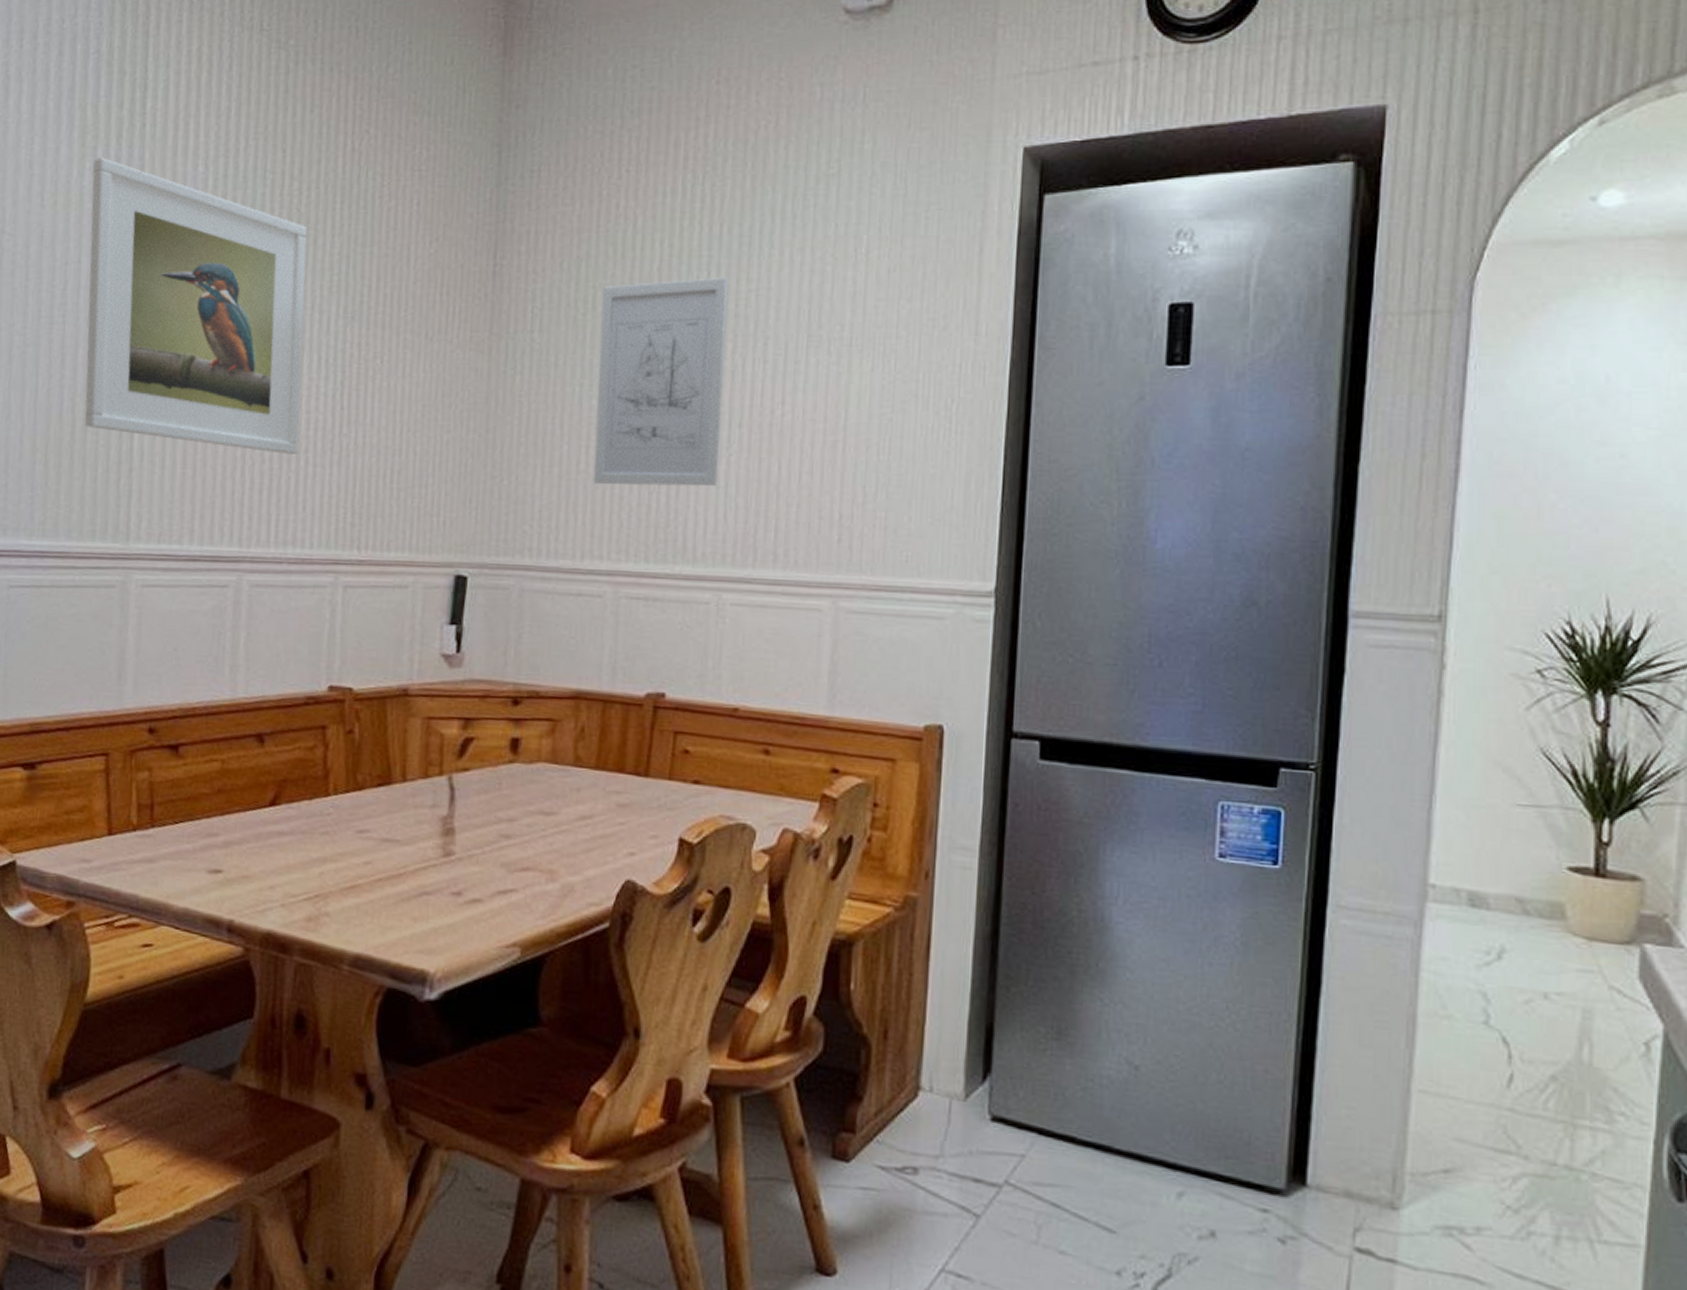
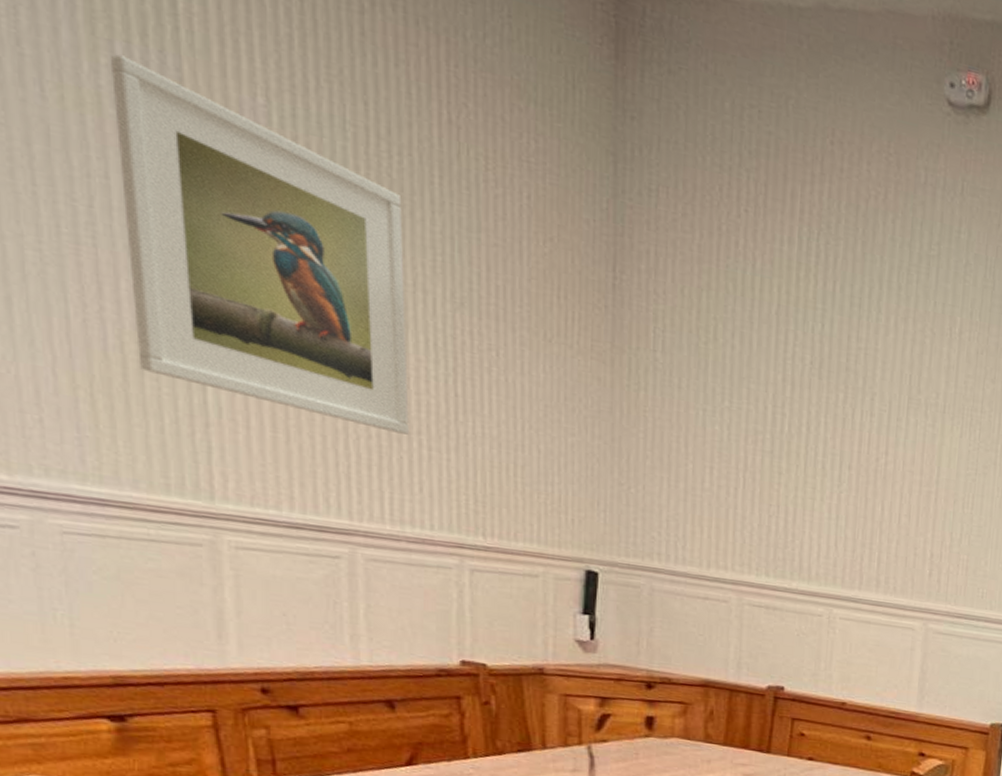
wall art: present [594,278,729,486] -> none [718,320,841,517]

